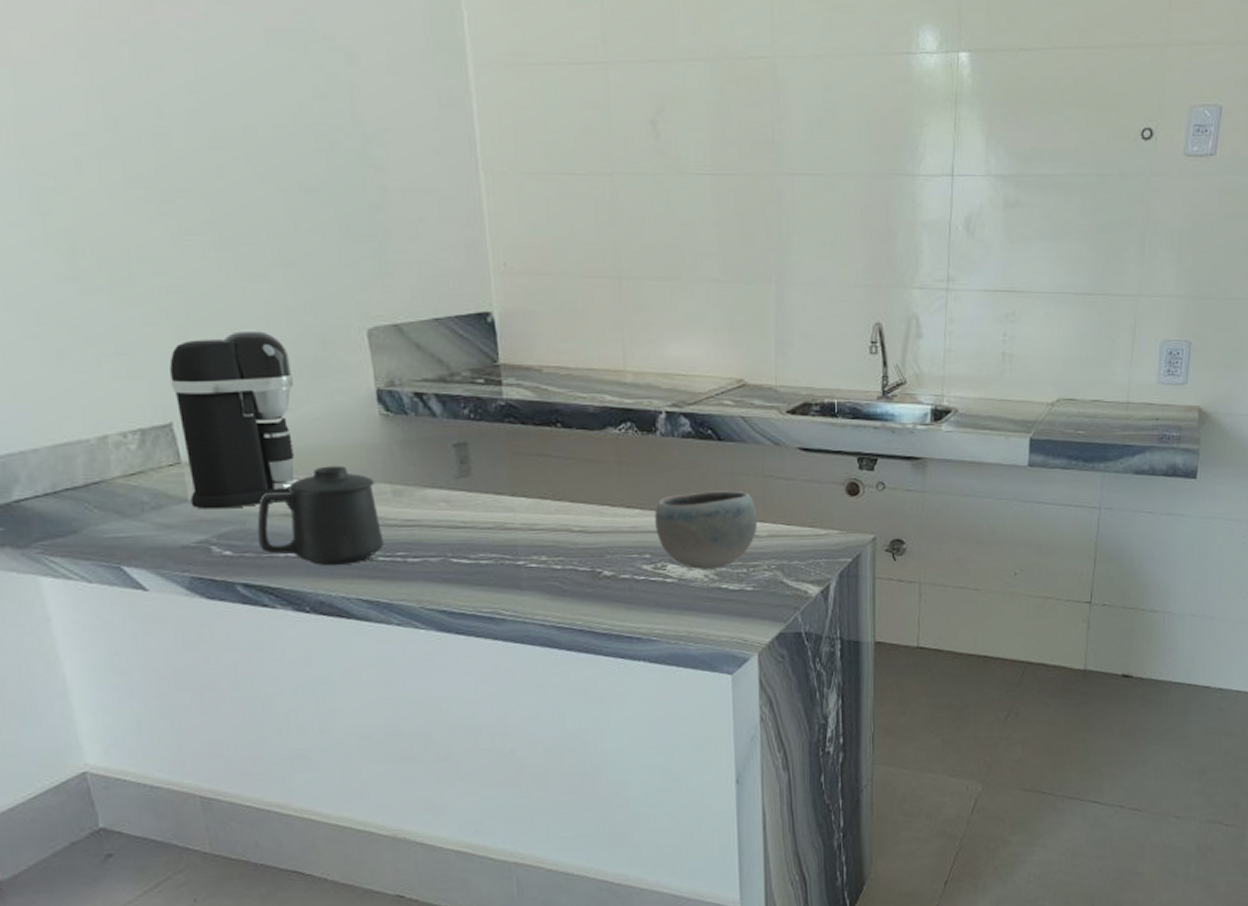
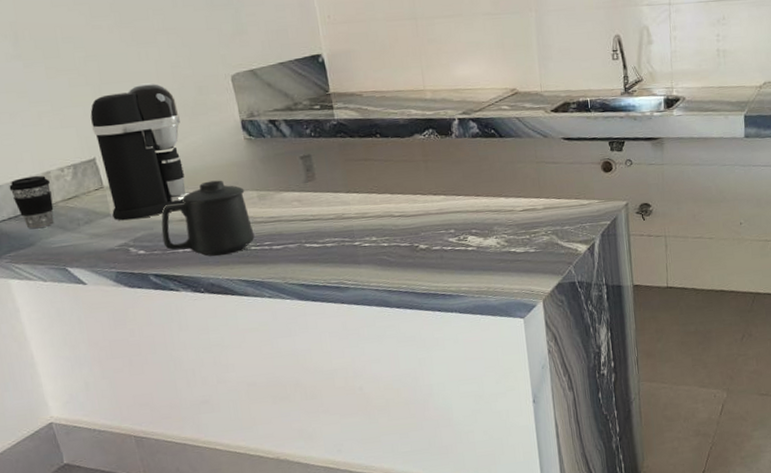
coffee cup: none [48,441,109,511] -> present [9,176,55,229]
bowl: present [655,490,758,570] -> none [455,175,535,239]

